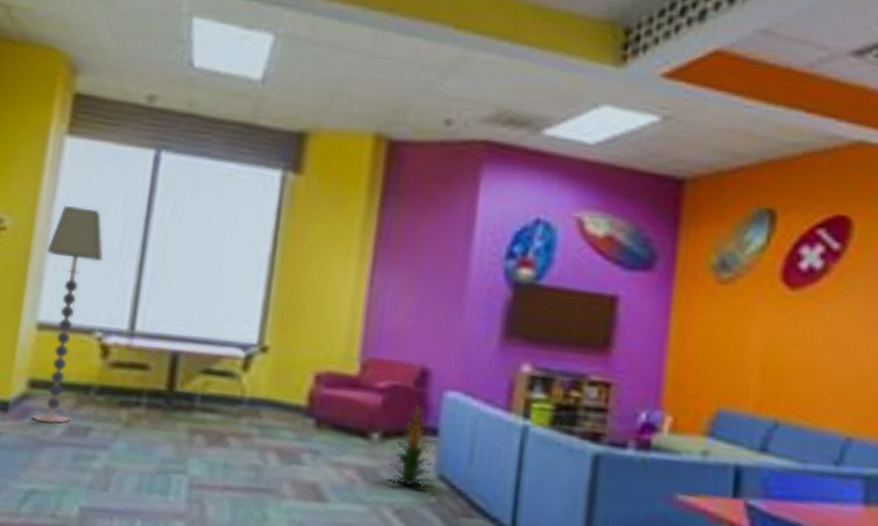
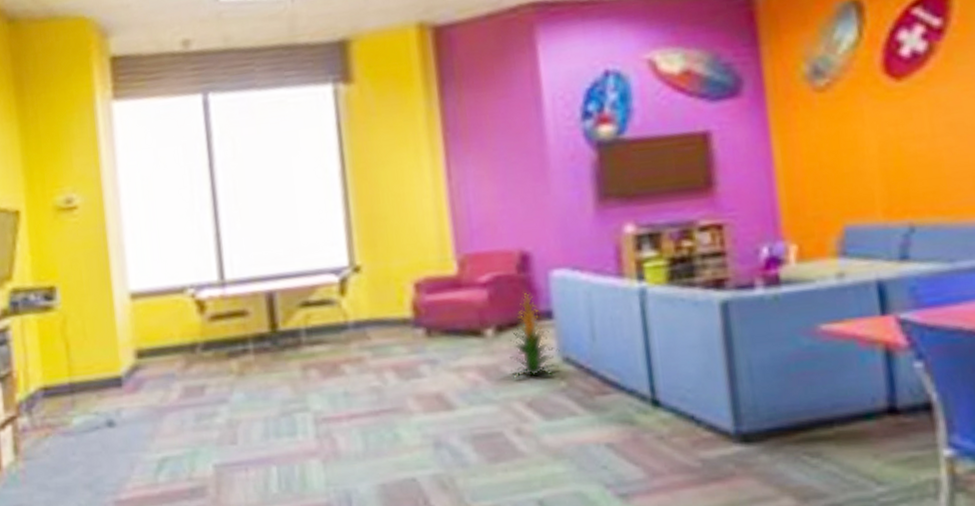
floor lamp: present [32,206,103,424] -> none [121,167,185,391]

